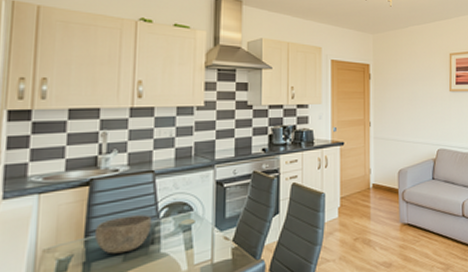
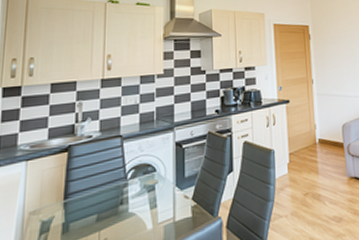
bowl: present [94,215,152,254] -> none [72,177,121,215]

